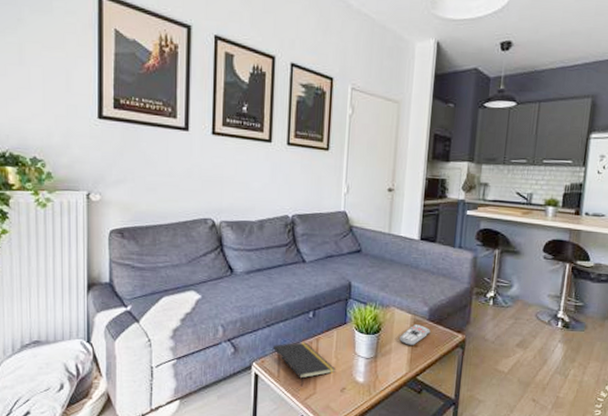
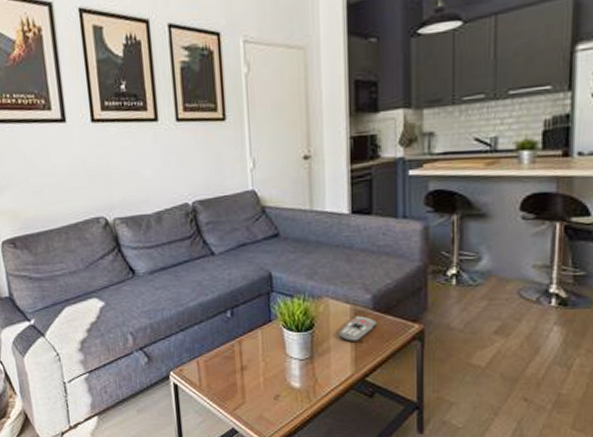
notepad: present [272,342,335,387] -> none [189,346,265,396]

